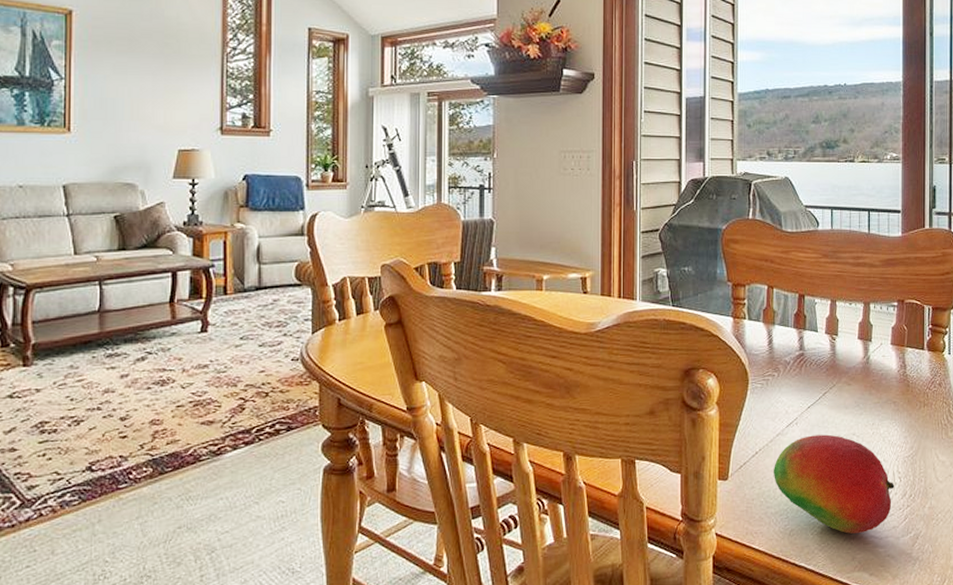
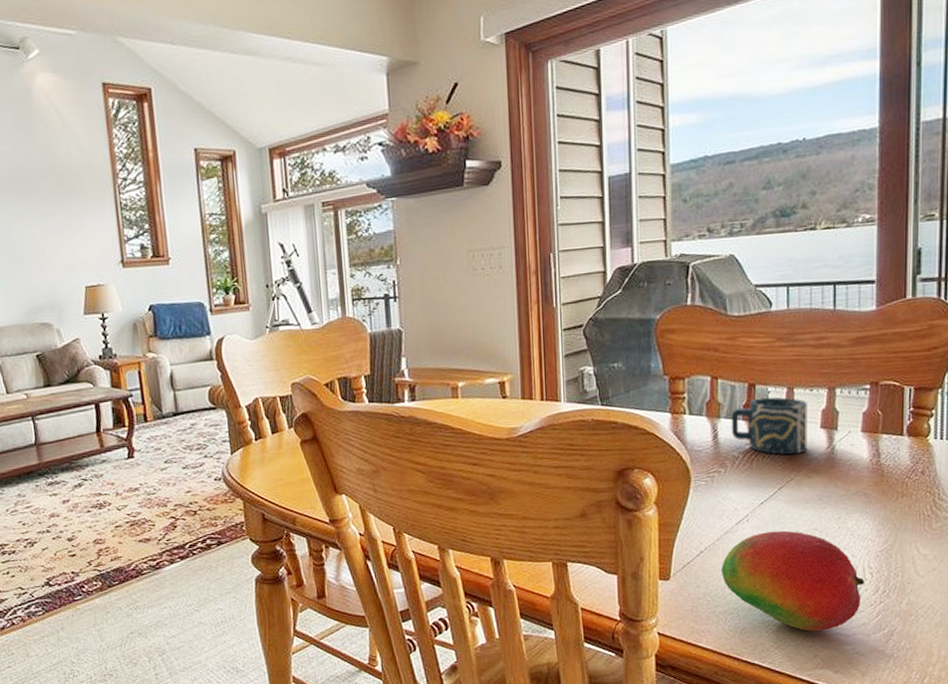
cup: none [784,308,847,363] -> present [731,397,807,455]

